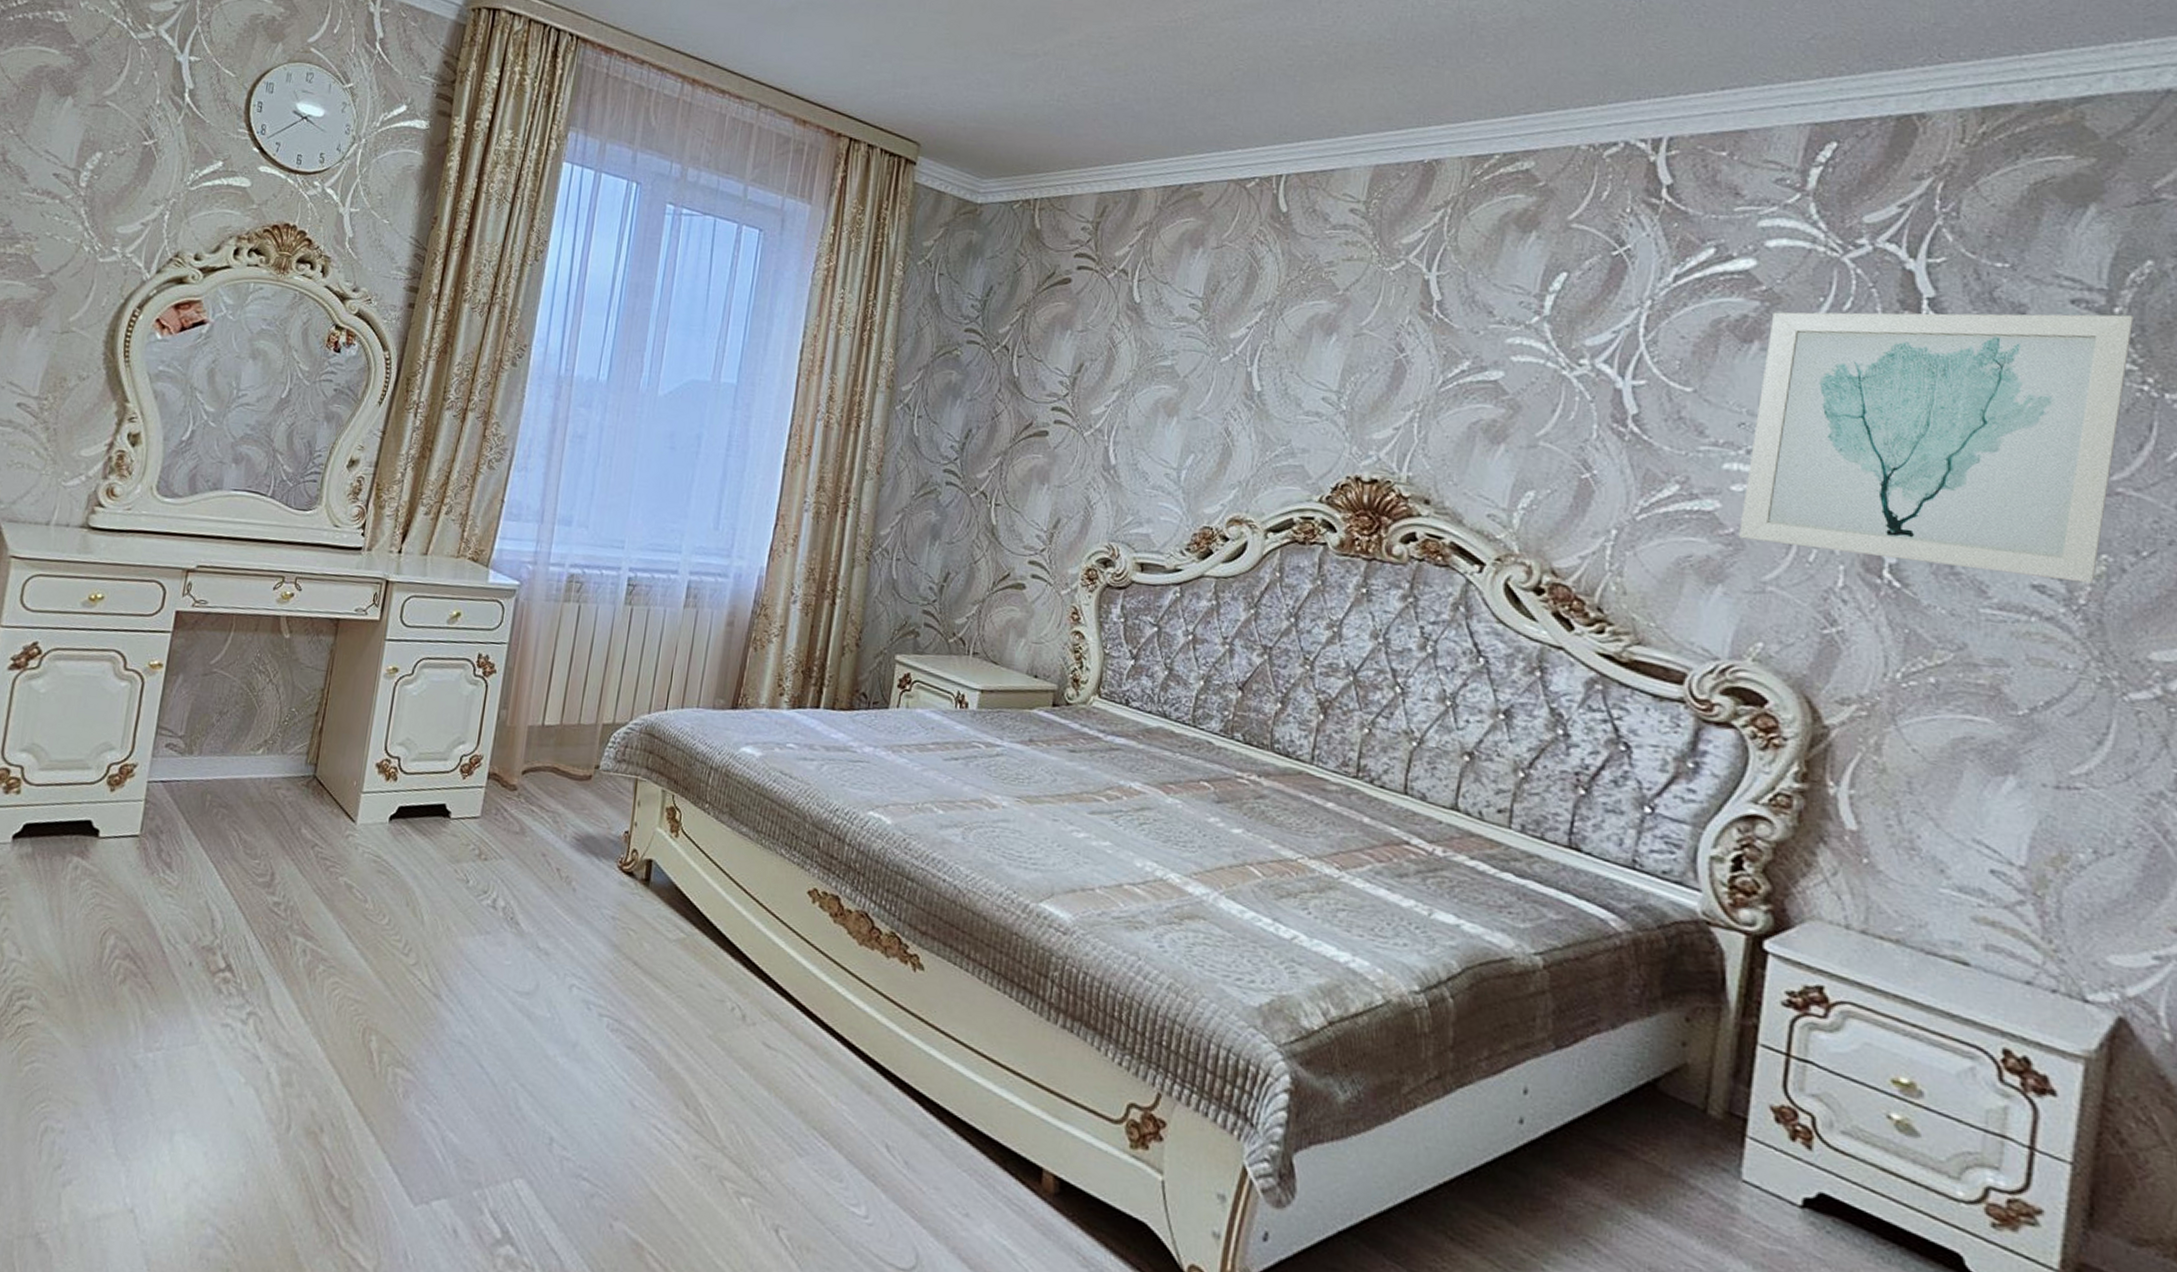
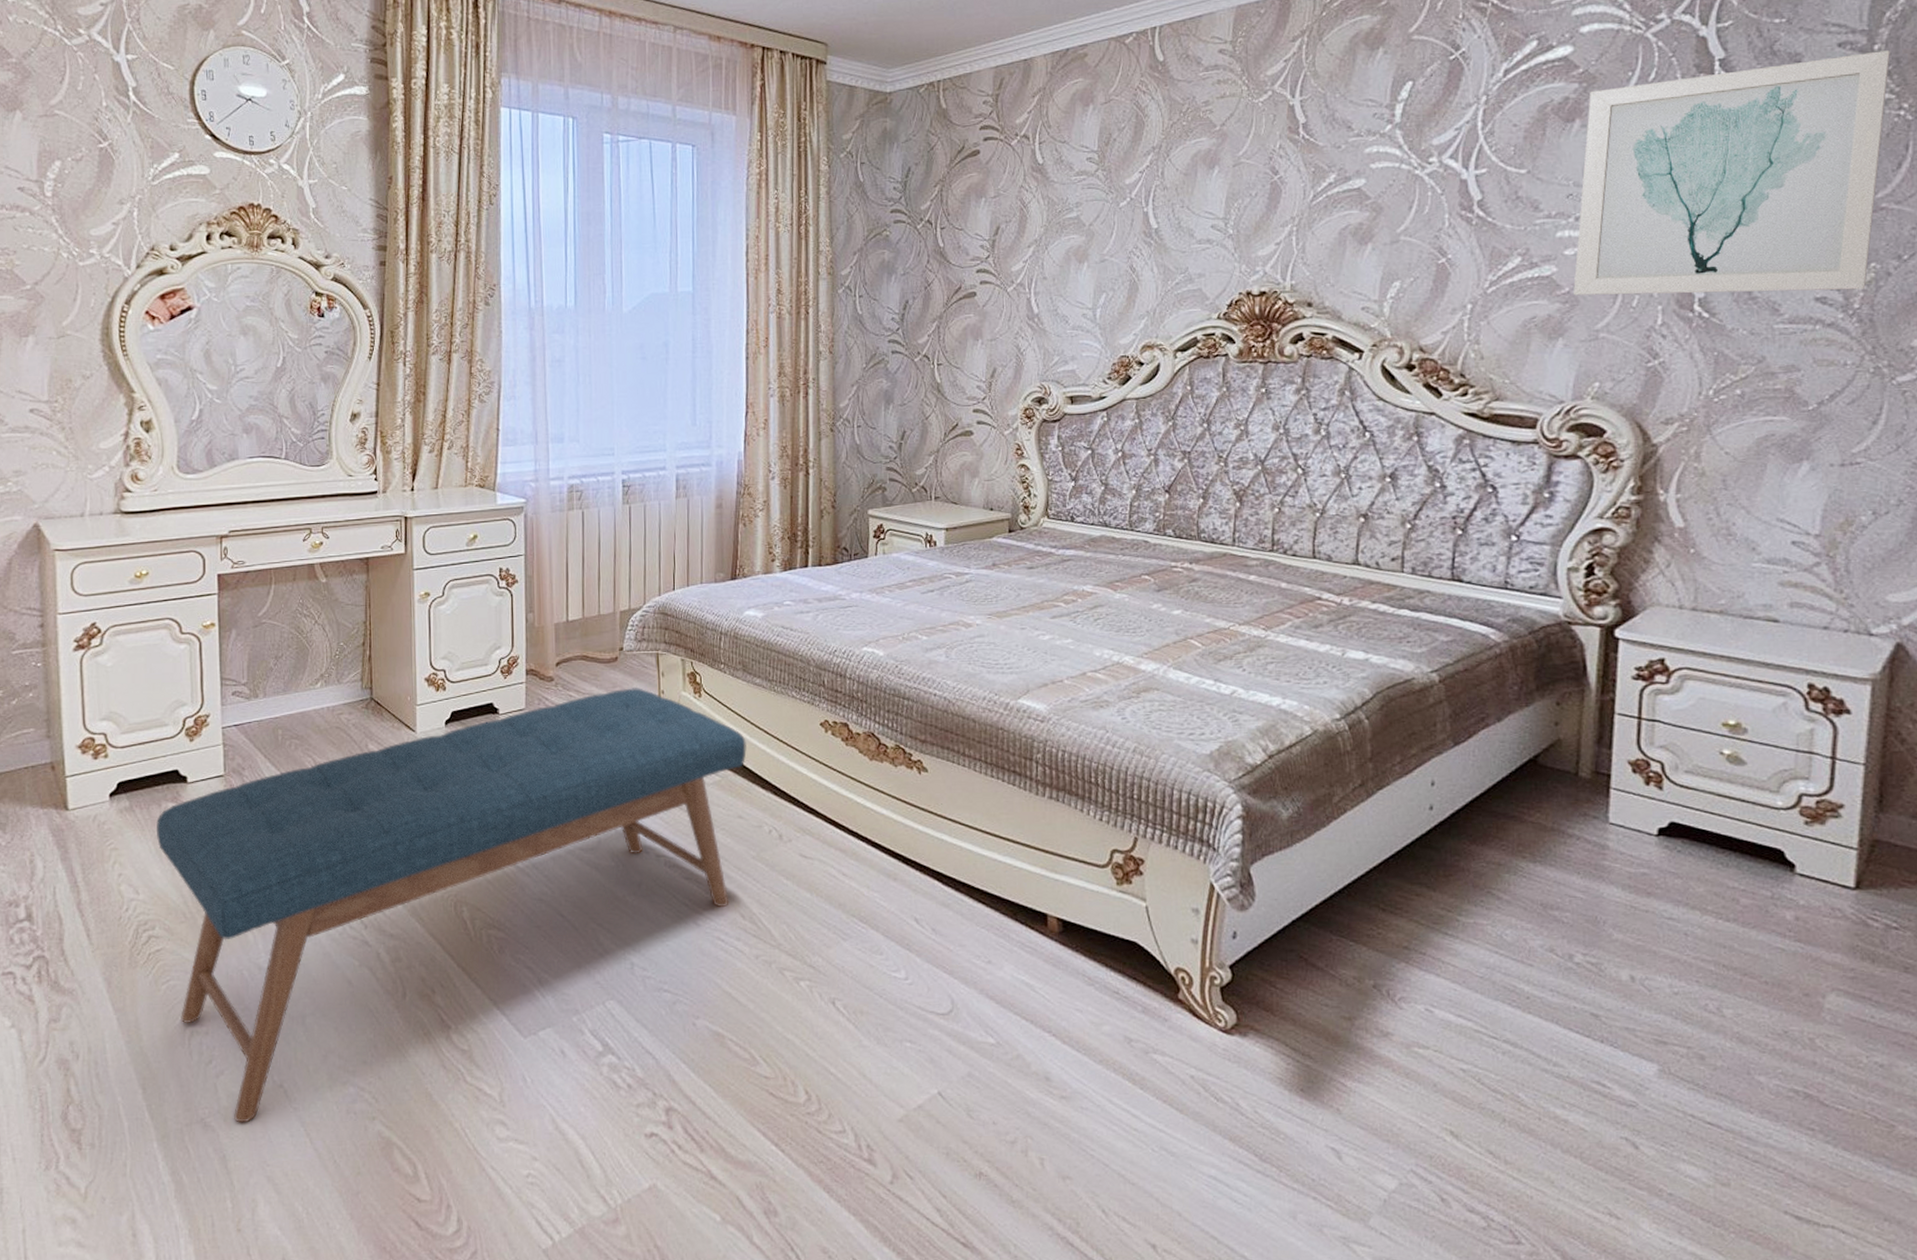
bench: none [36,812,721,1248] -> present [156,688,747,1123]

